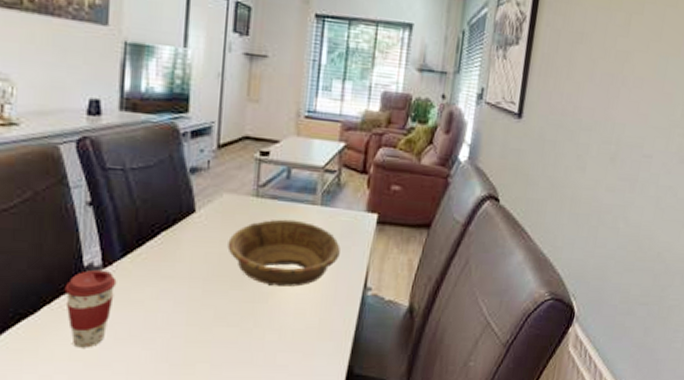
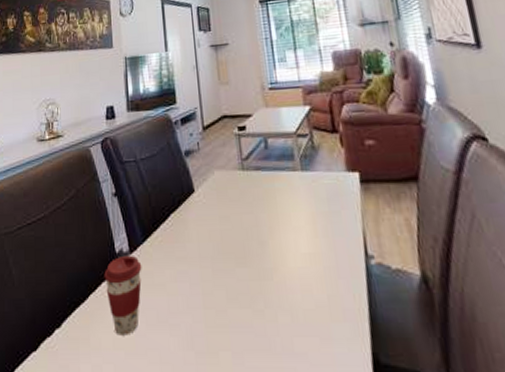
decorative bowl: present [227,219,340,287] -> none [226,188,332,260]

